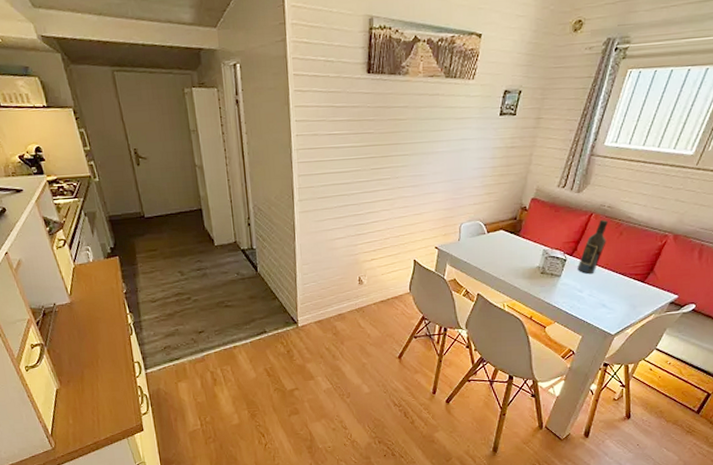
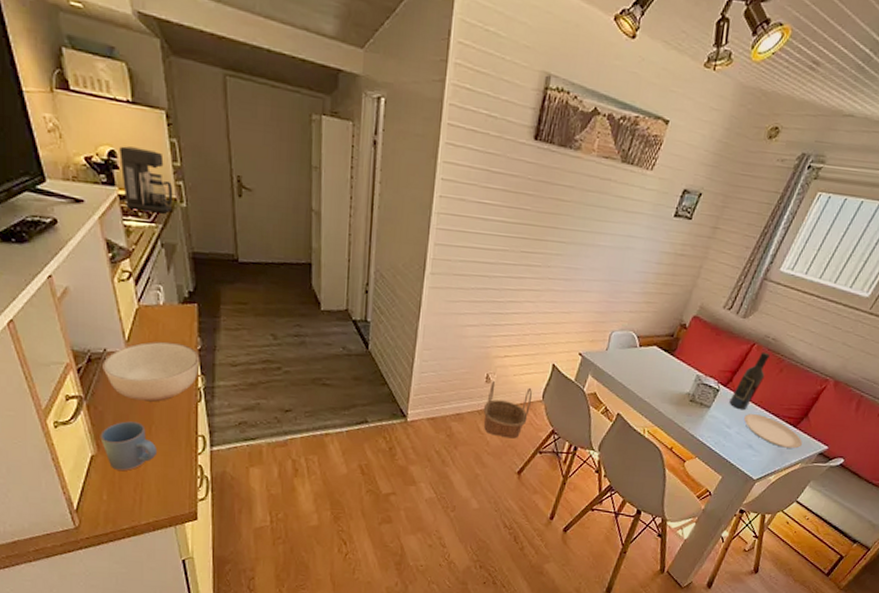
coffee maker: none [43,141,89,190] -> present [119,146,173,214]
bowl: none [54,290,127,341] -> present [102,341,199,402]
mug: none [60,358,106,399] -> present [100,421,158,472]
basket: none [360,282,400,329] -> present [483,381,532,439]
plate: none [594,276,652,302] -> present [744,414,803,449]

